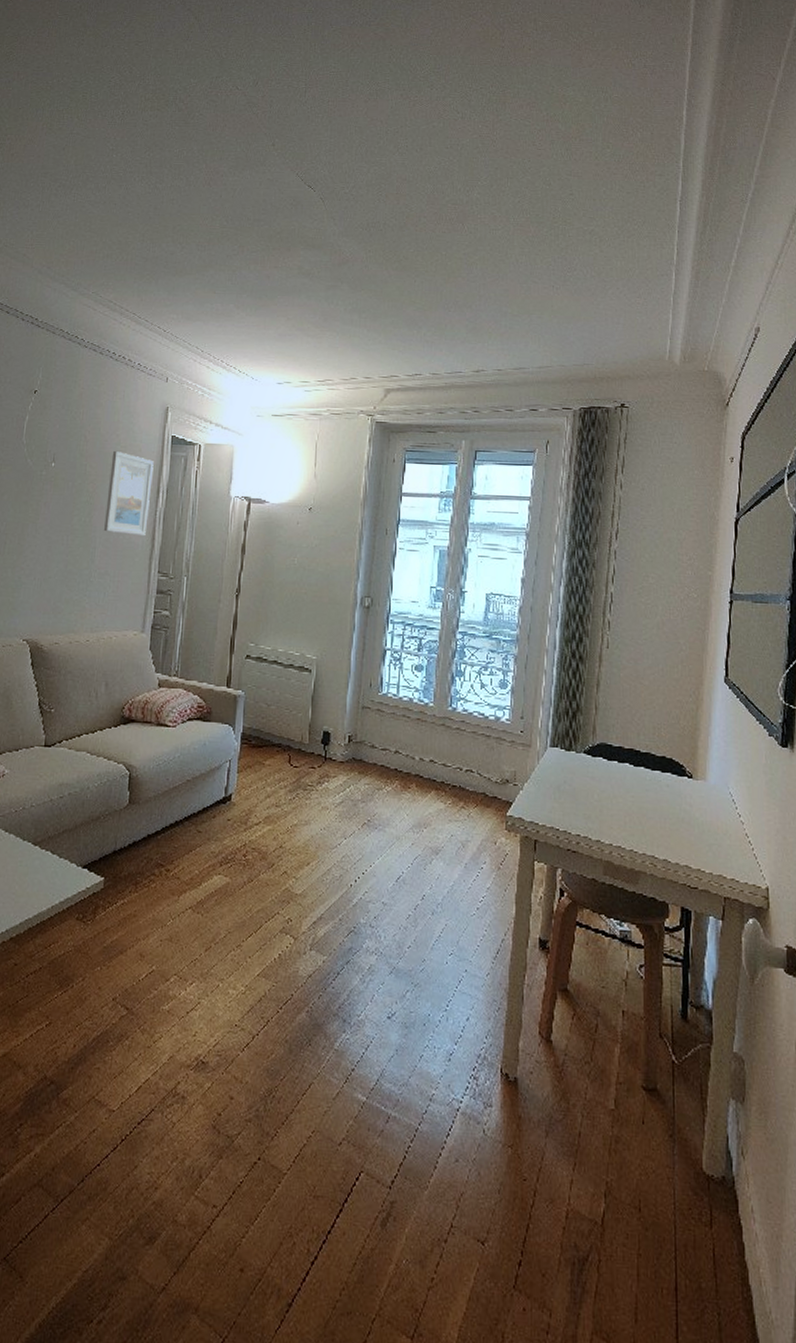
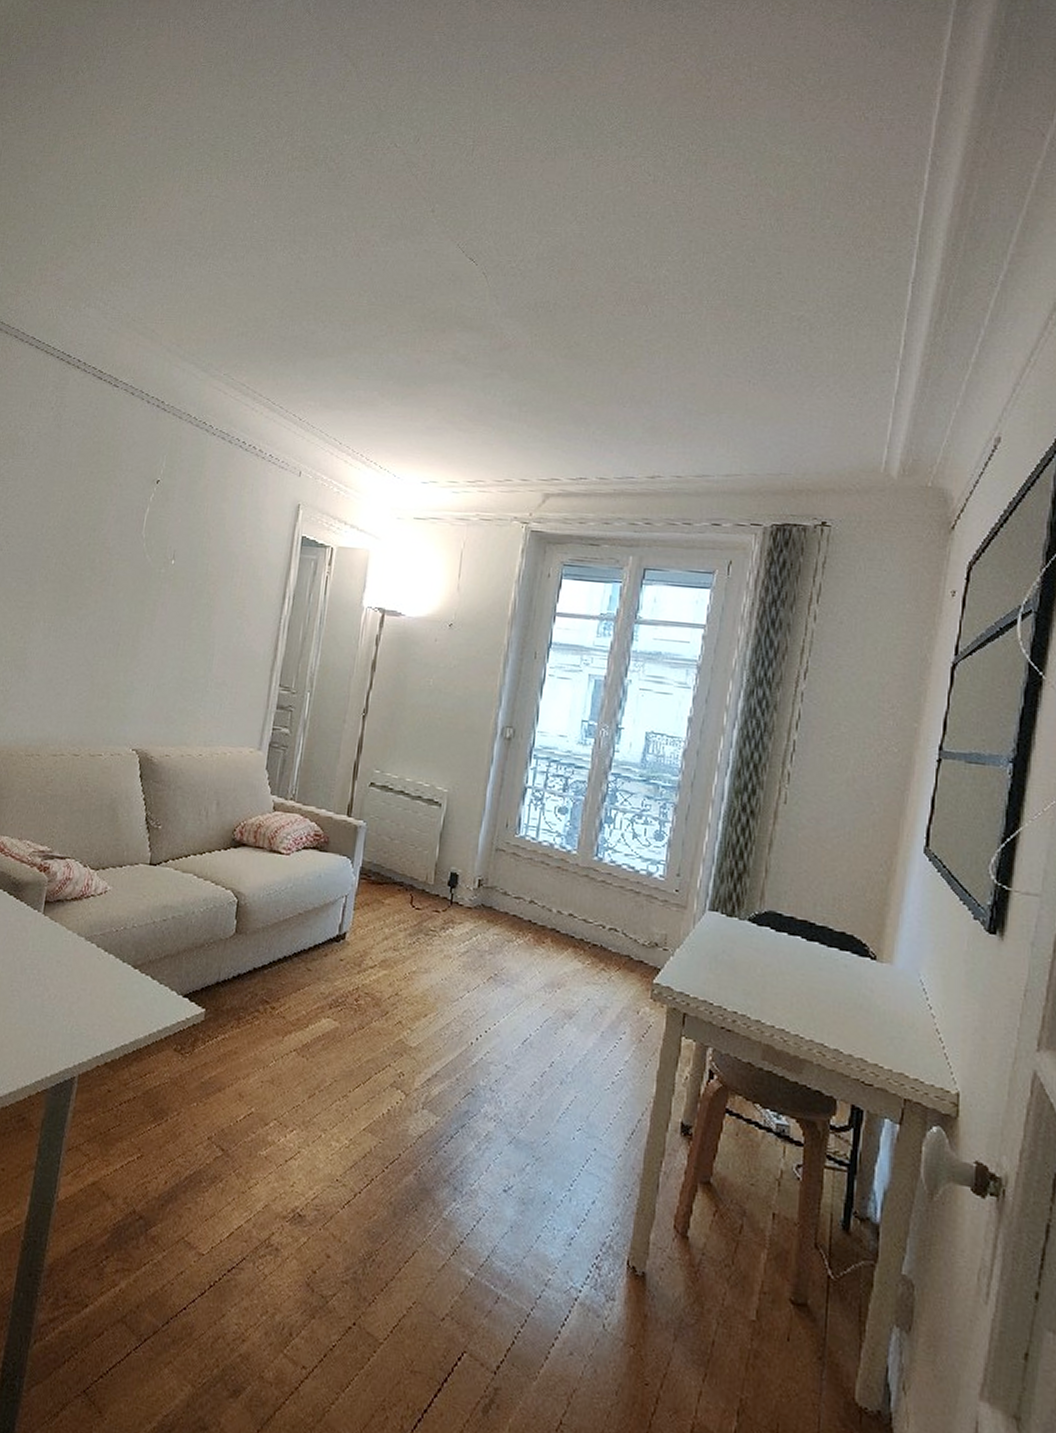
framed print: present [104,450,154,537] -> none [224,549,281,646]

